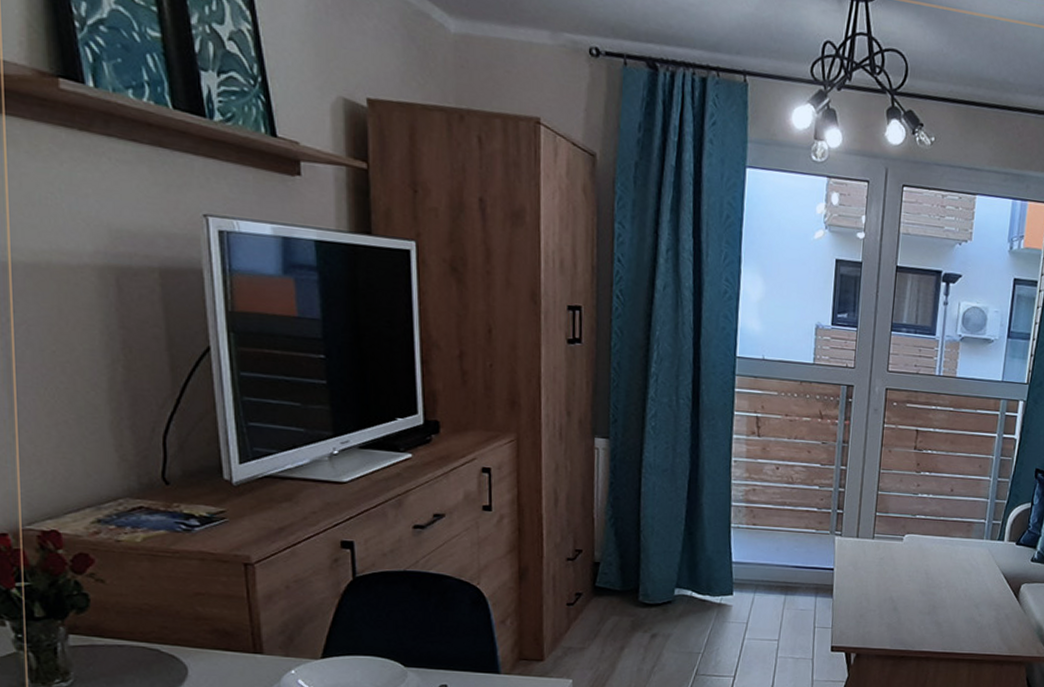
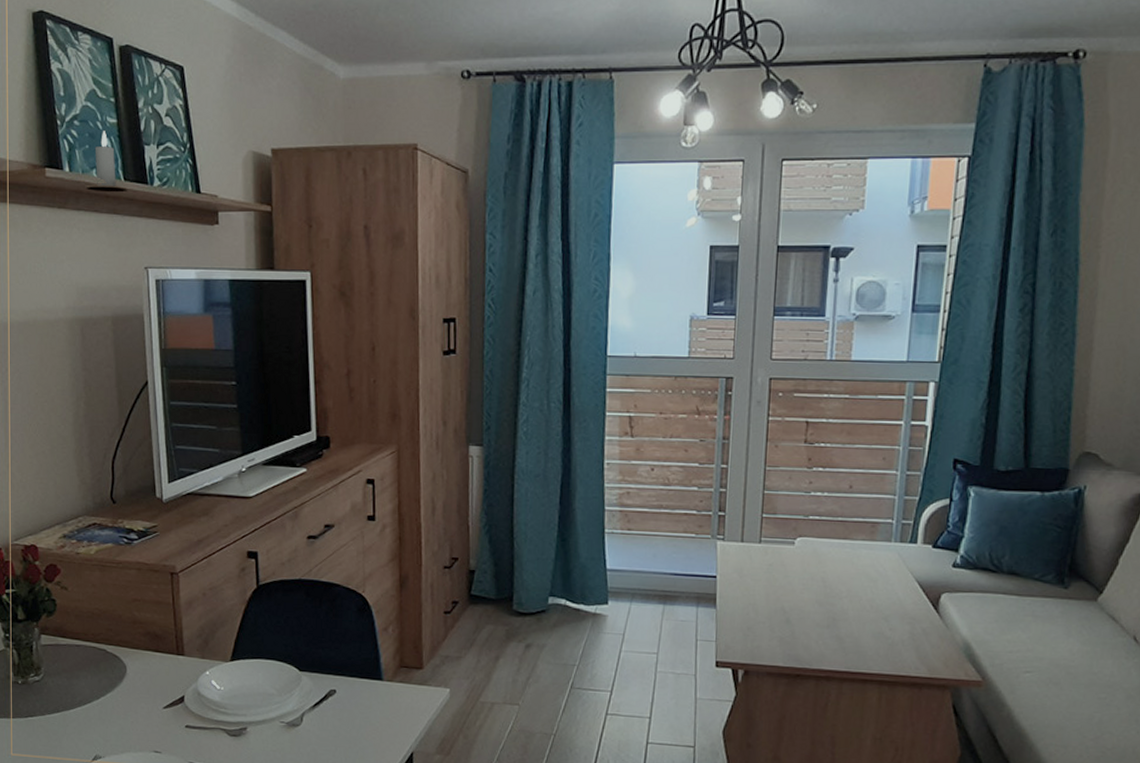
candle: none [117,44,179,123] -> present [85,131,128,193]

